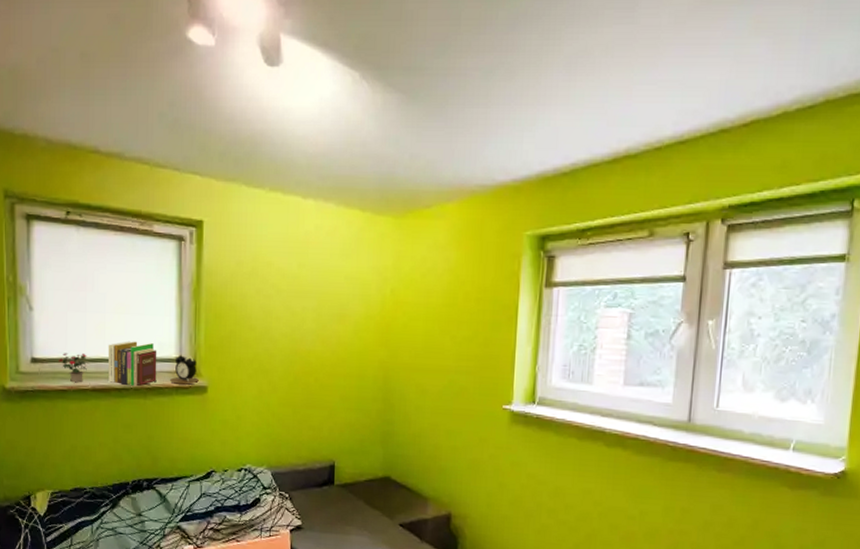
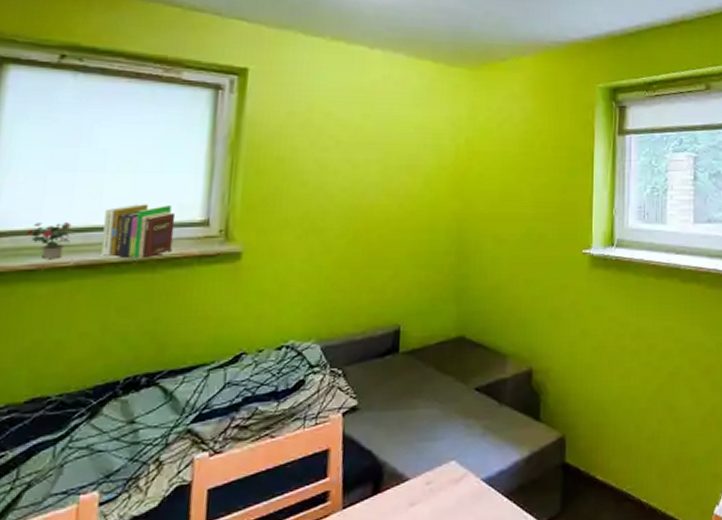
alarm clock: present [169,354,199,385] -> none [189,216,231,252]

